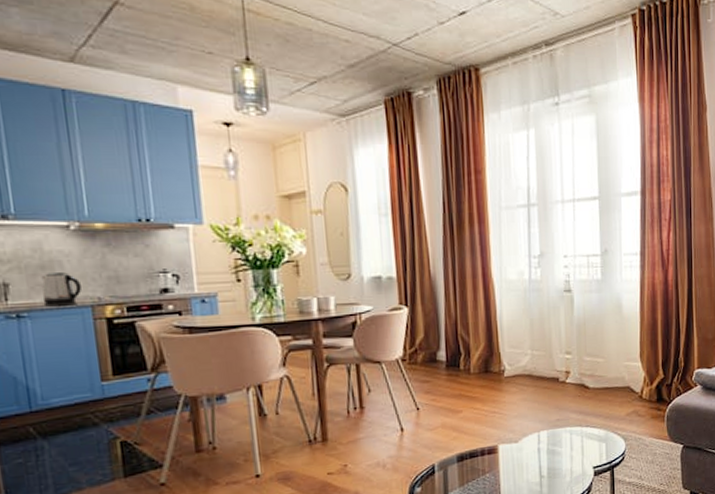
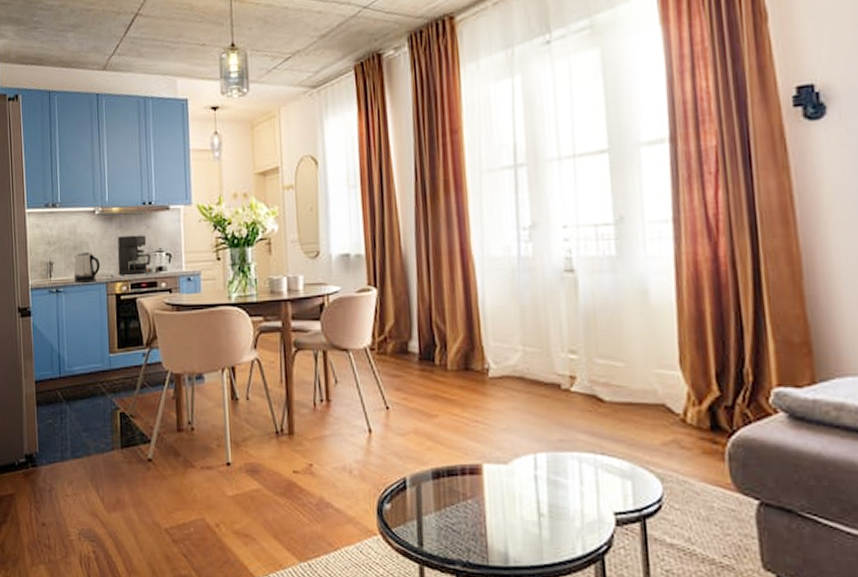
coffee maker: none [104,254,155,298] -> present [118,235,152,276]

